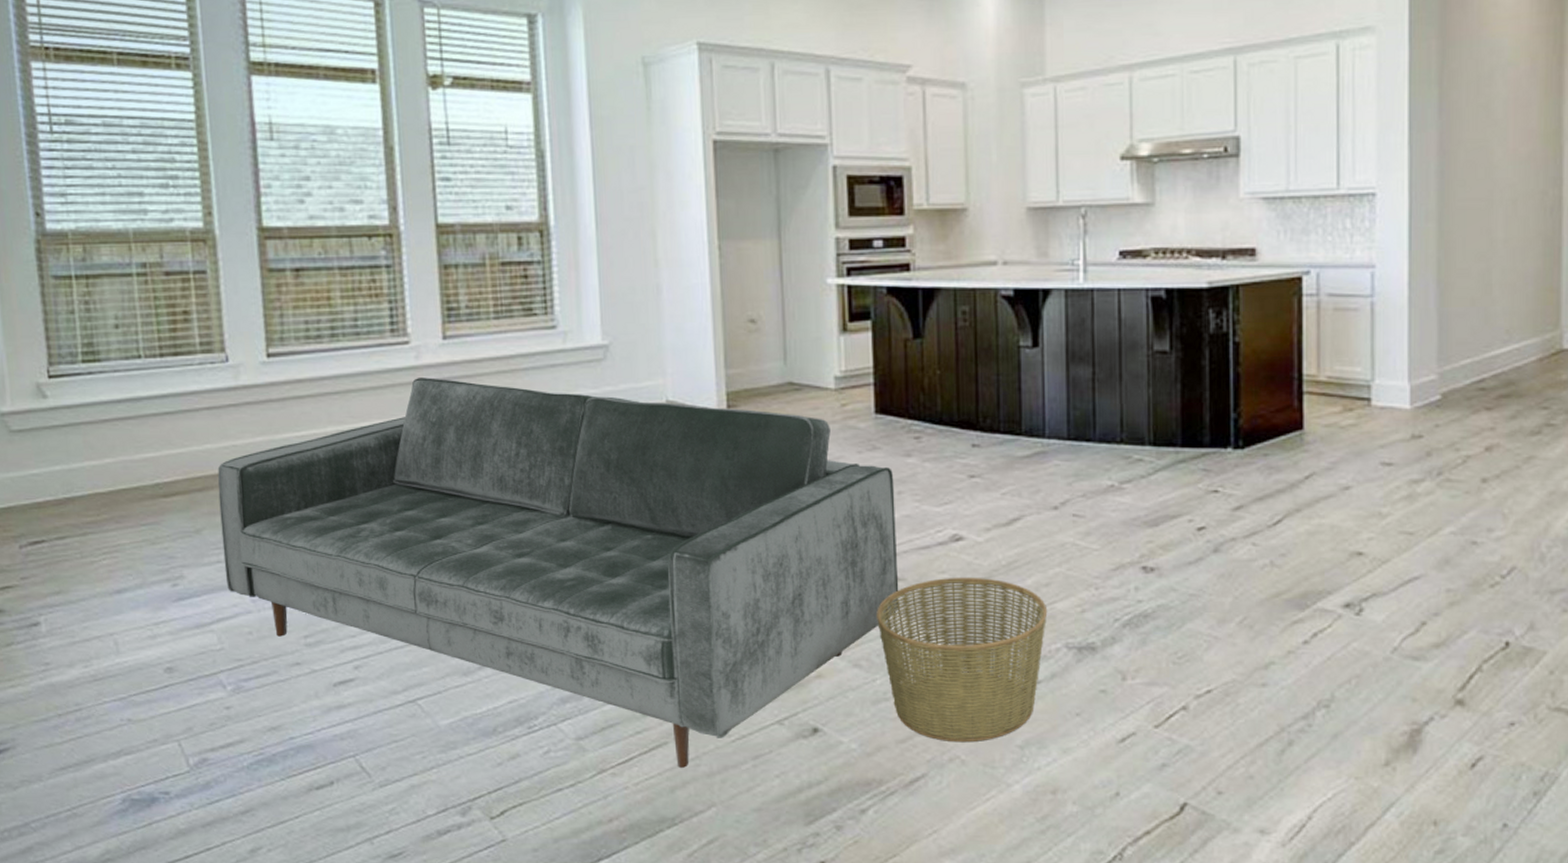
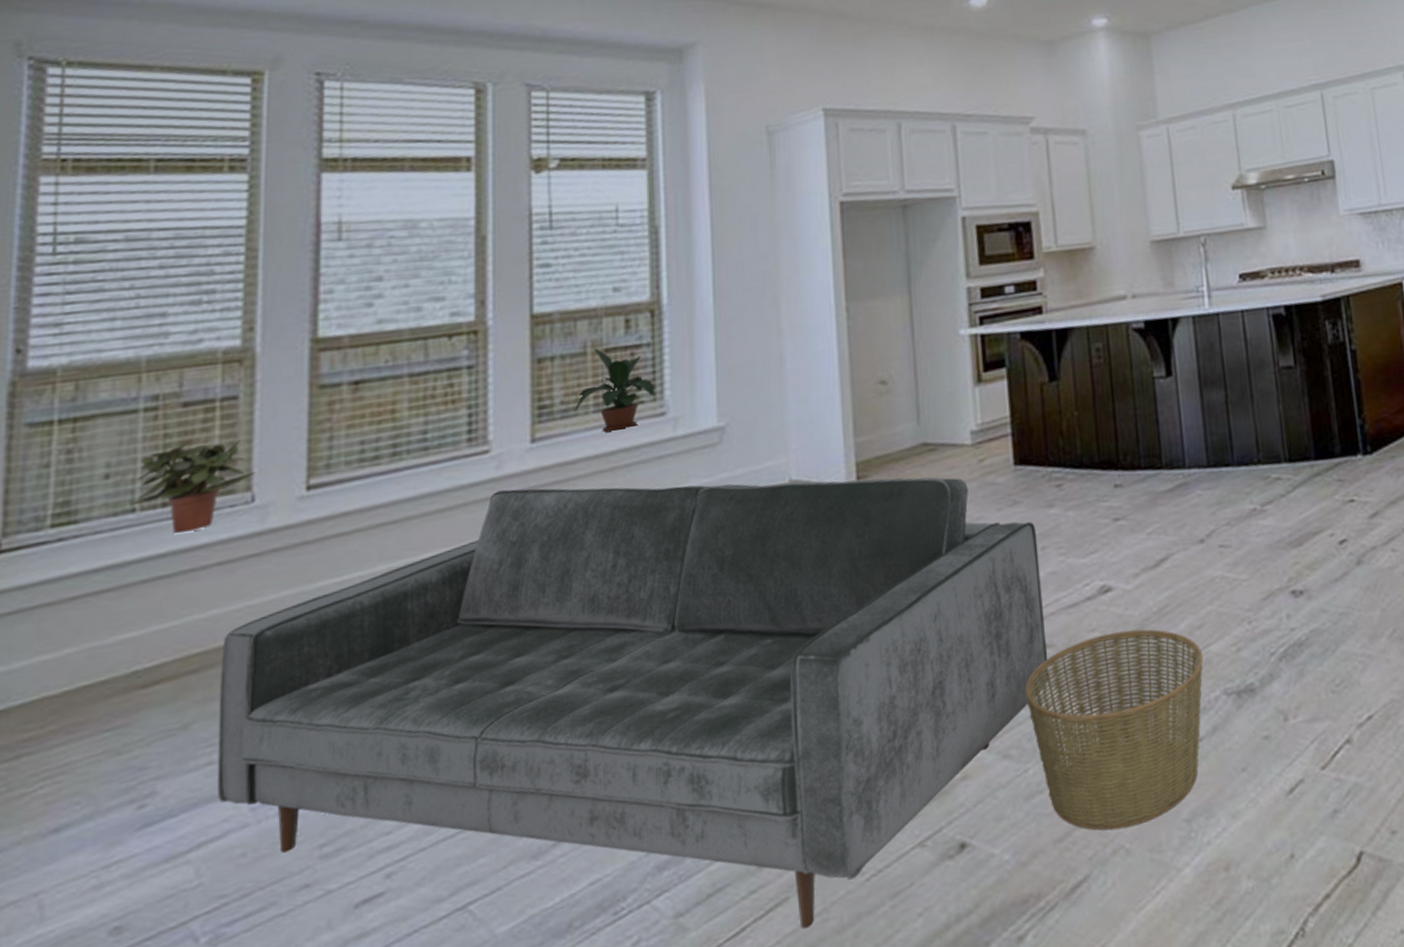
potted plant: none [136,306,227,381] -> present [130,439,256,535]
potted plant: none [478,261,546,338] -> present [575,348,654,432]

